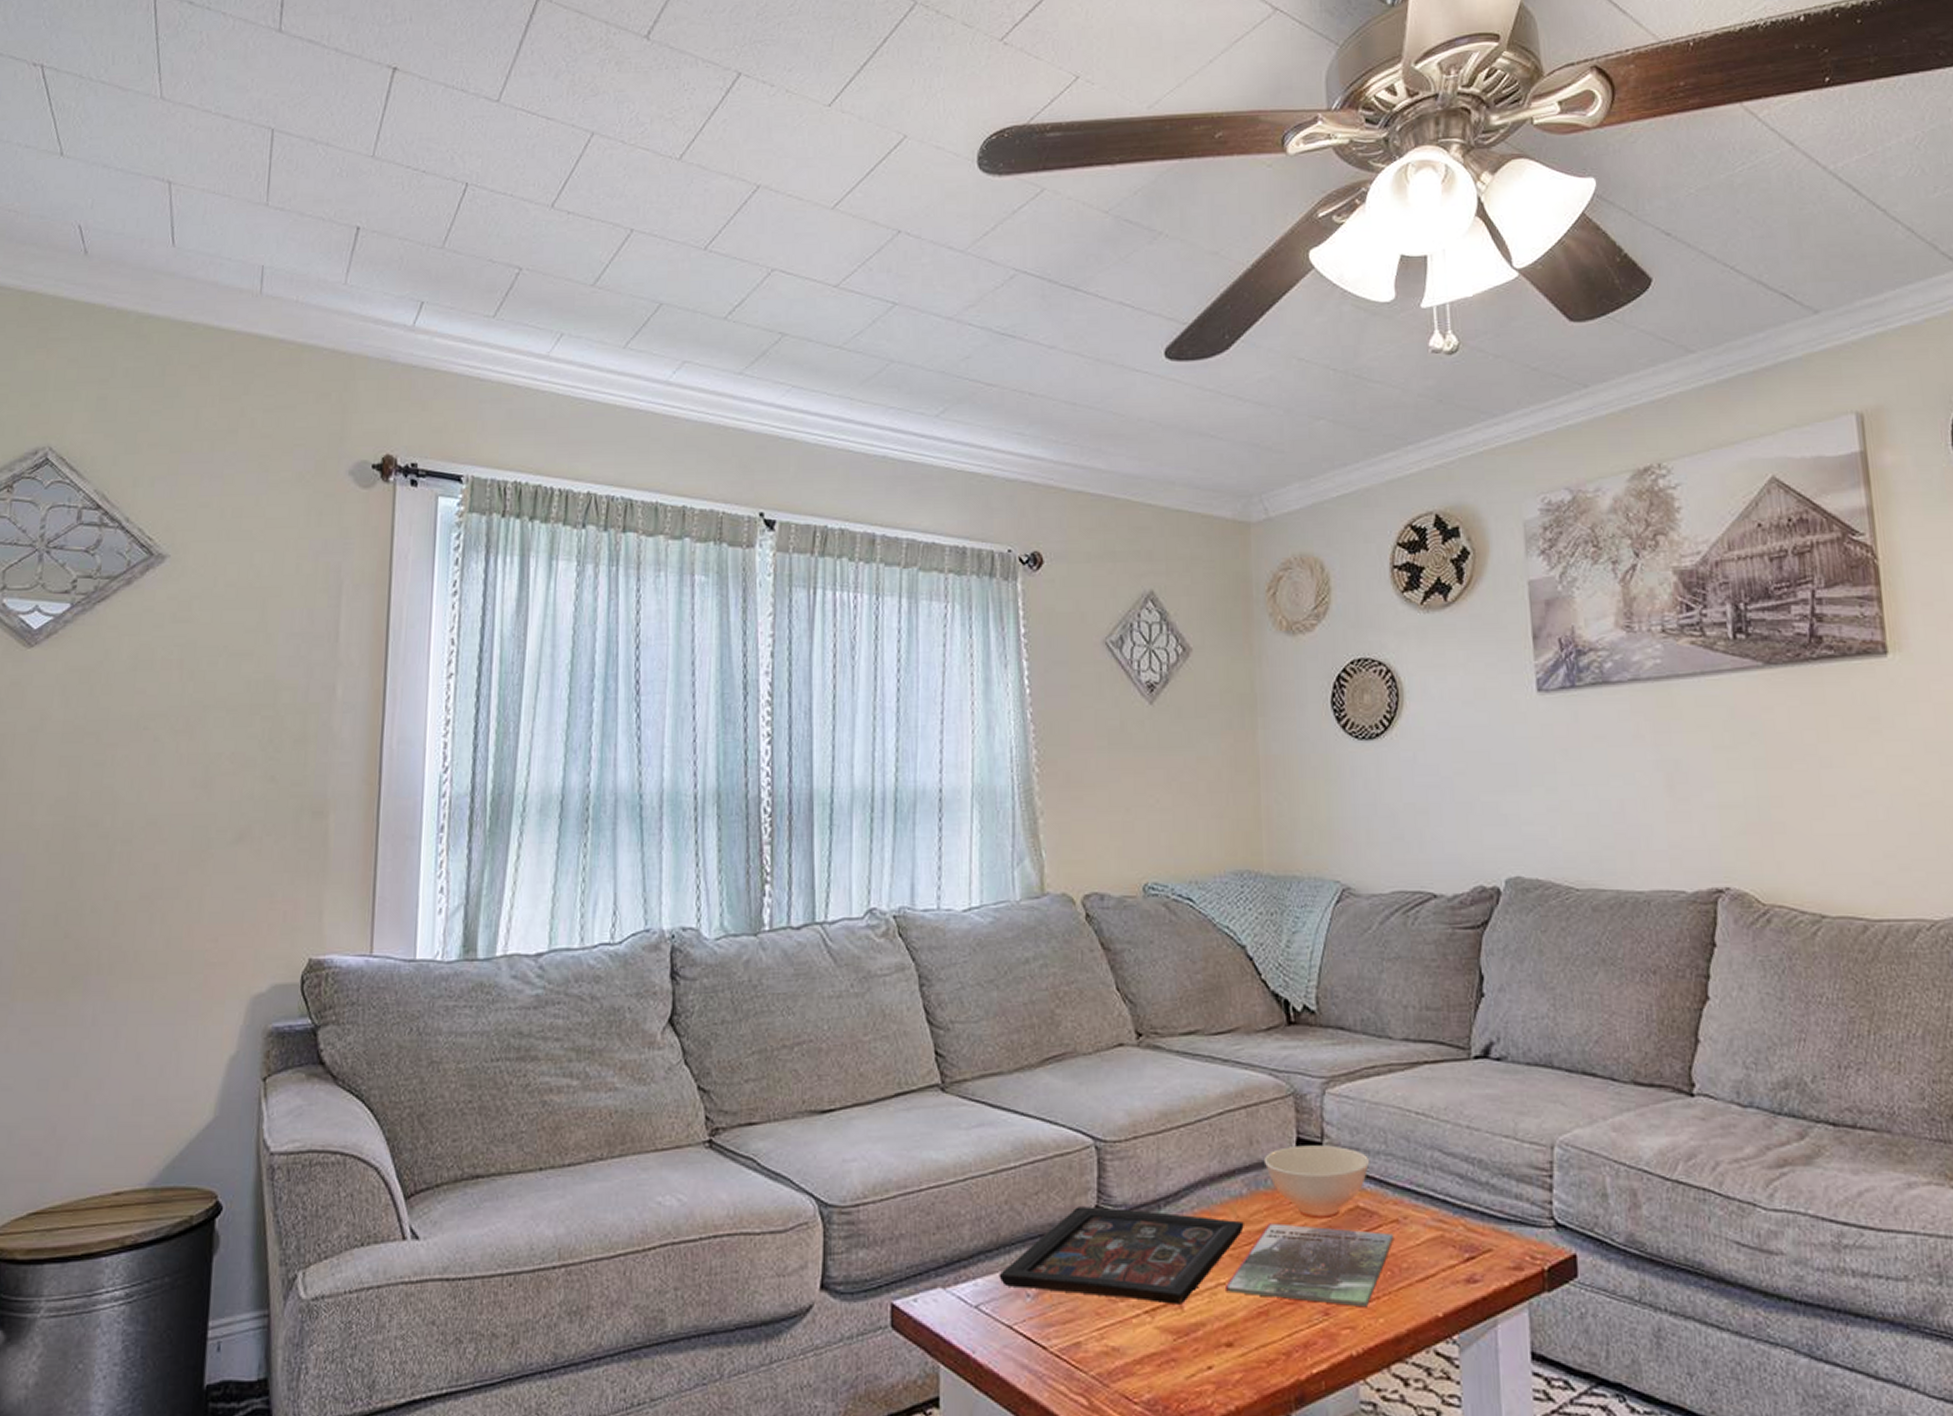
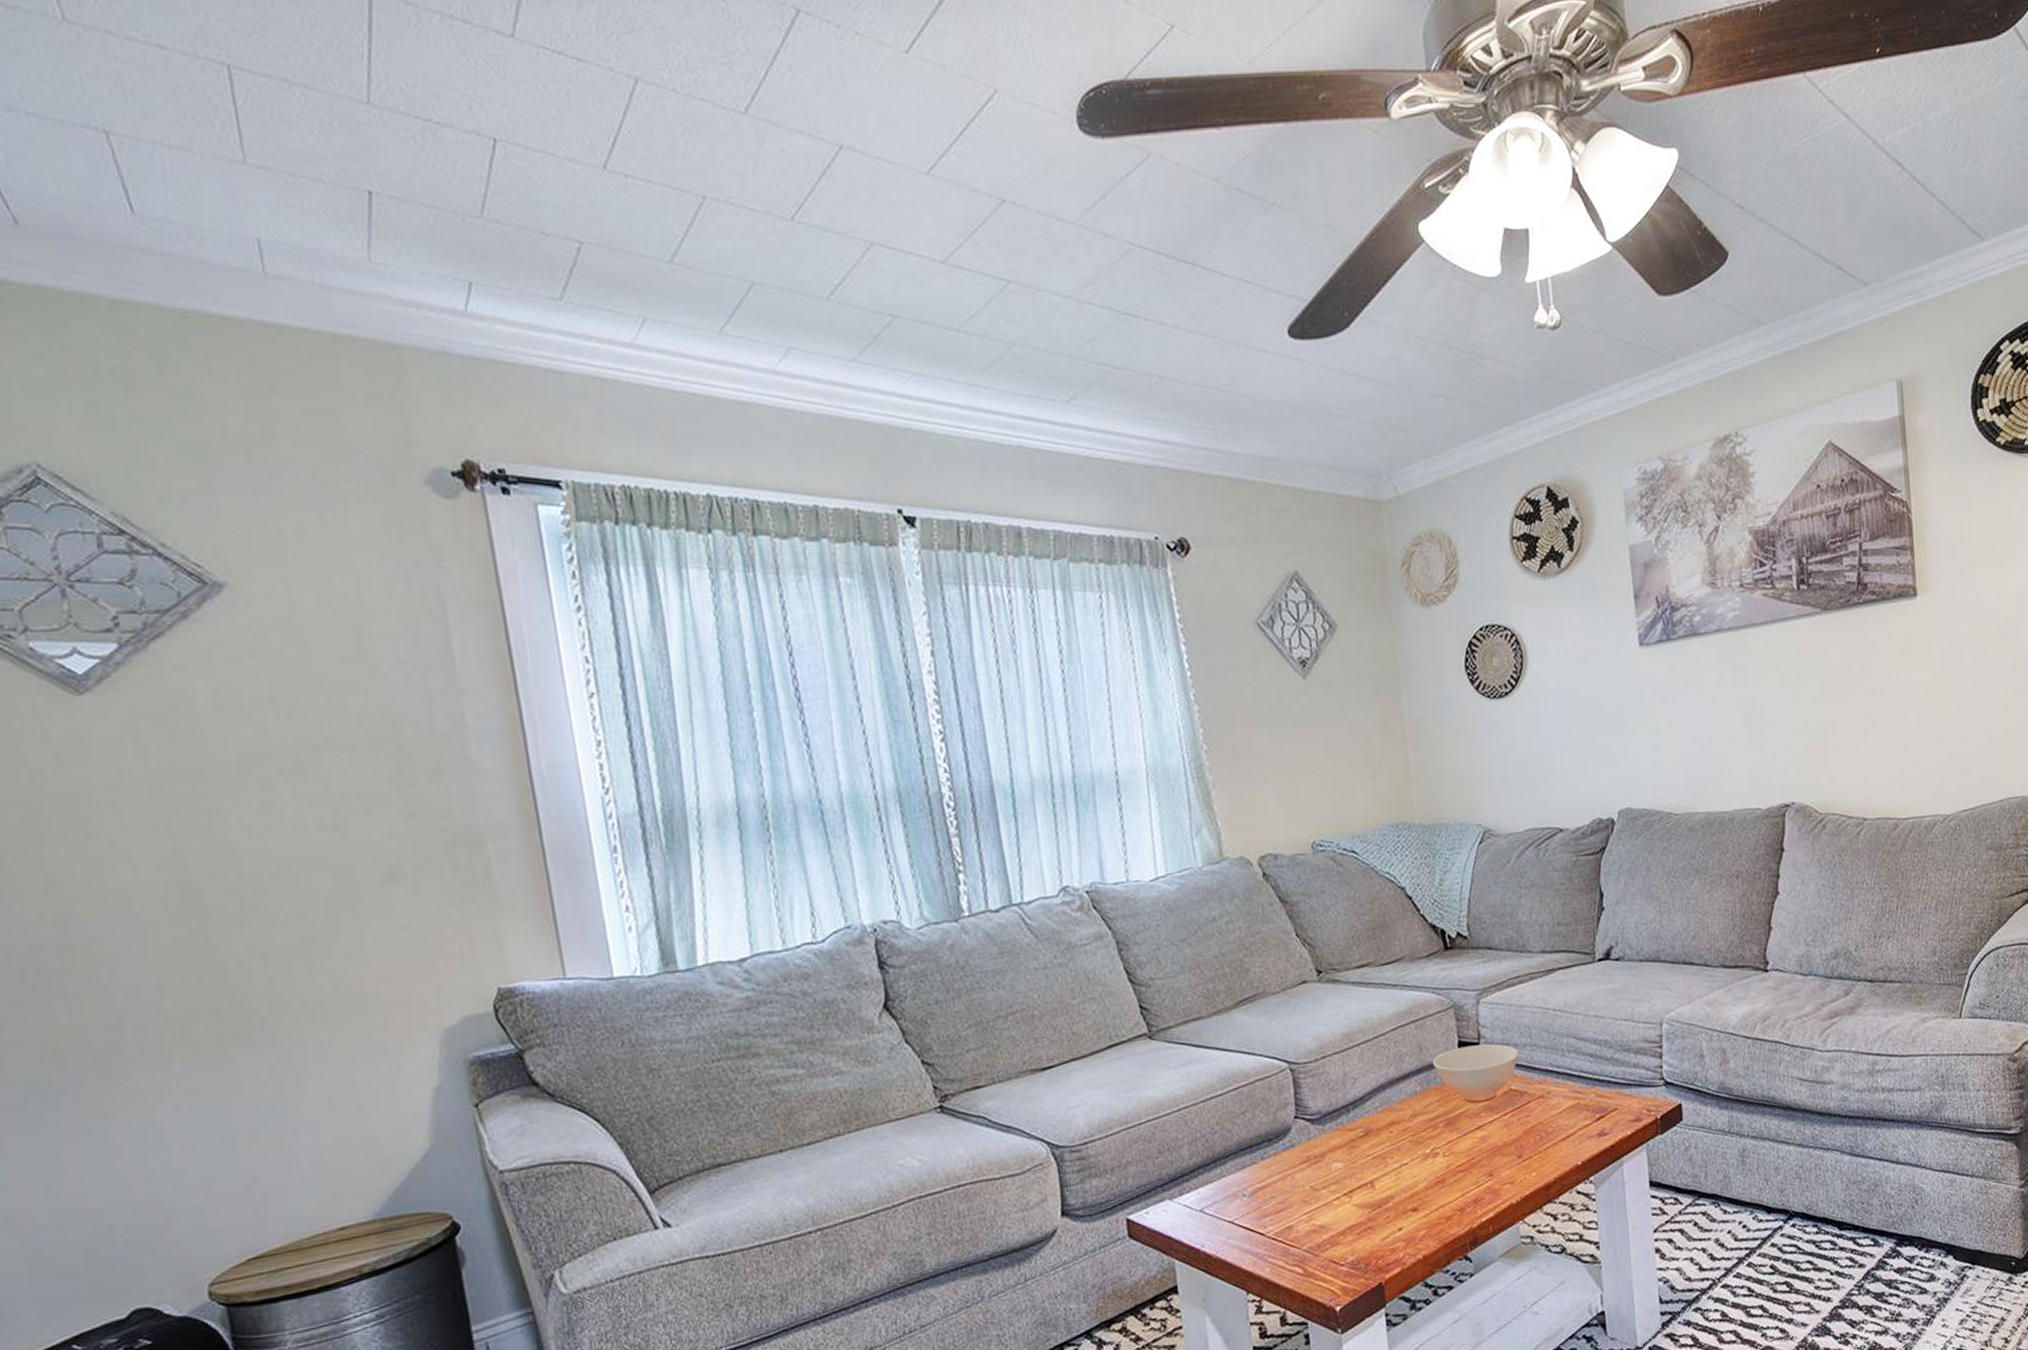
decorative tray: present [999,1206,1244,1304] -> none [1217,1113,1420,1191]
magazine: present [1224,1223,1395,1308] -> none [1407,1106,1541,1170]

